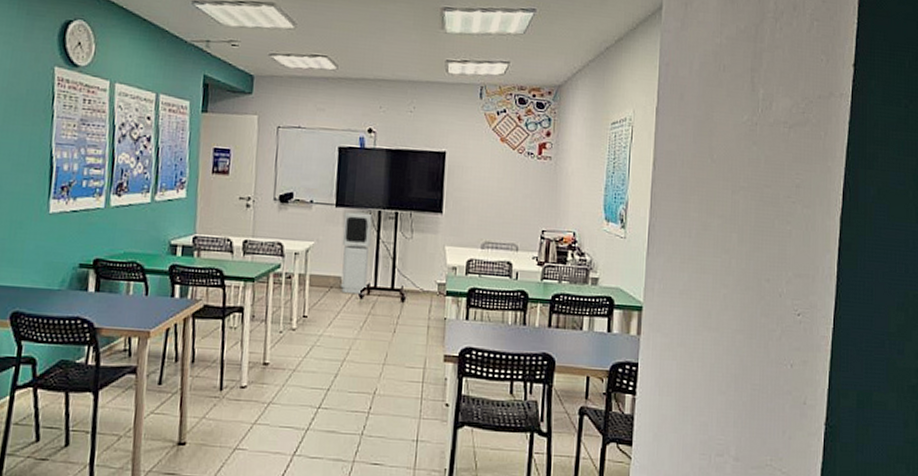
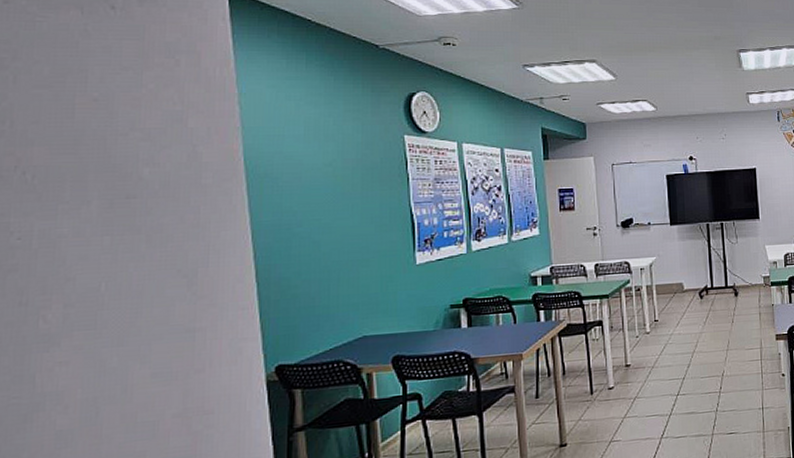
air purifier: present [339,211,373,295] -> none [678,227,705,297]

